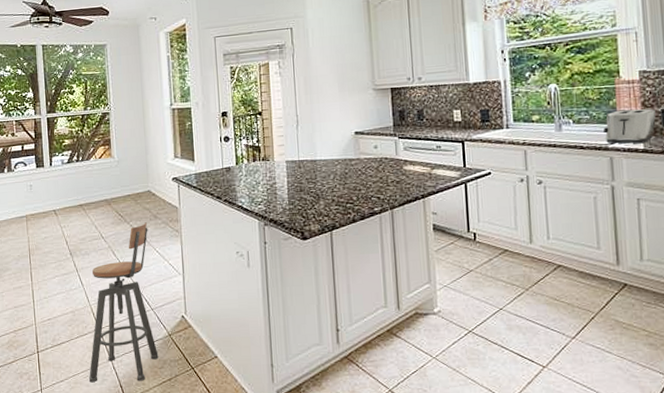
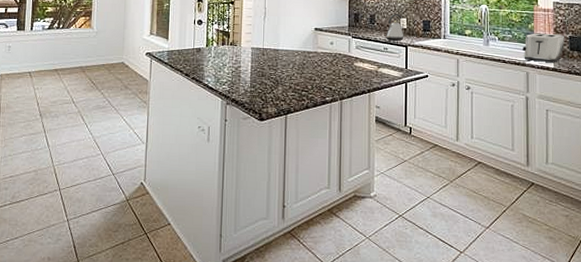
bar stool: present [89,222,159,383] -> none [44,91,118,243]
kettle: none [437,105,460,138] -> present [385,13,404,42]

